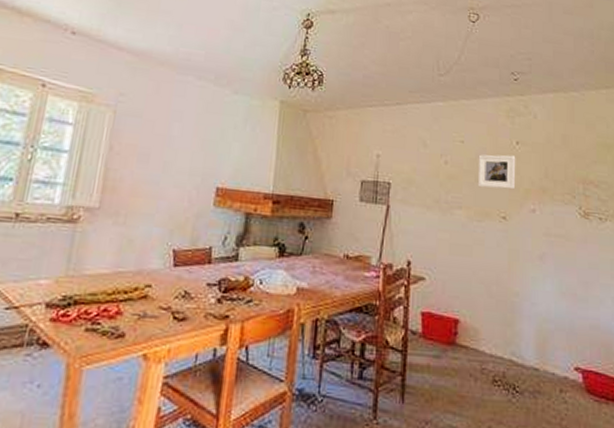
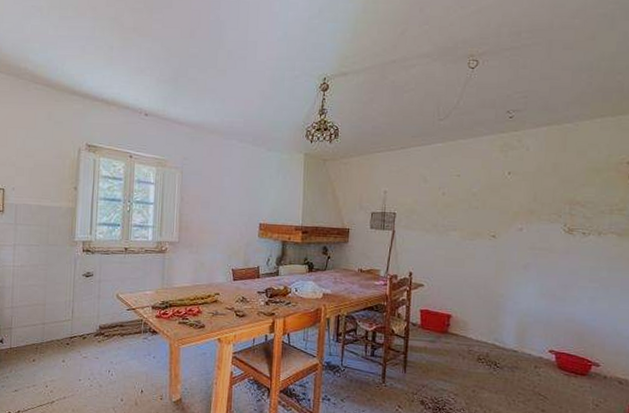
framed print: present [477,154,516,190] -> none [471,184,507,213]

